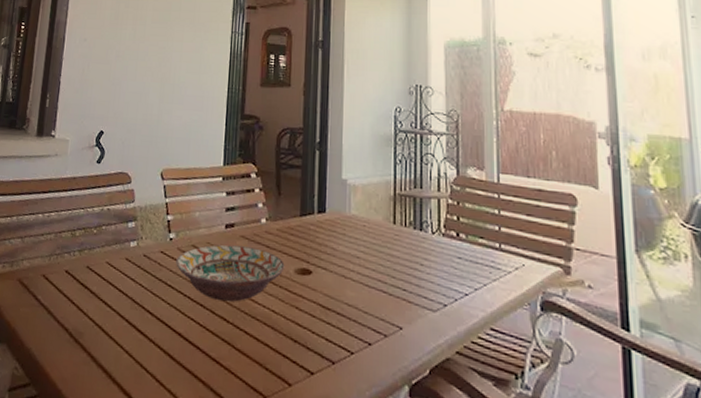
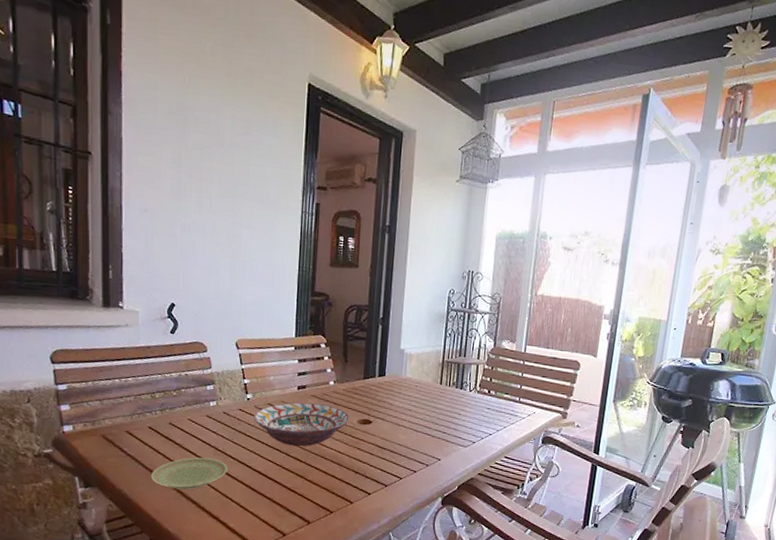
plate: none [61,310,144,354] -> present [150,457,227,490]

